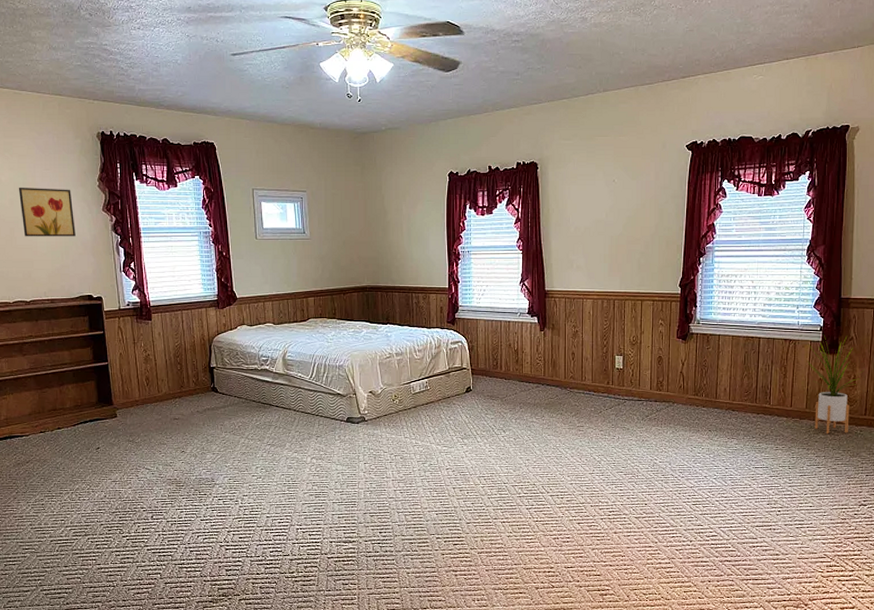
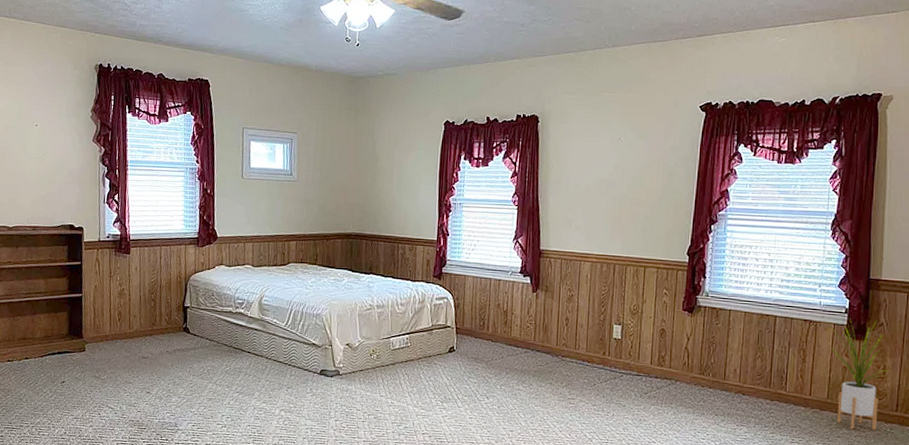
wall art: present [18,187,76,237] -> none [13,113,65,166]

